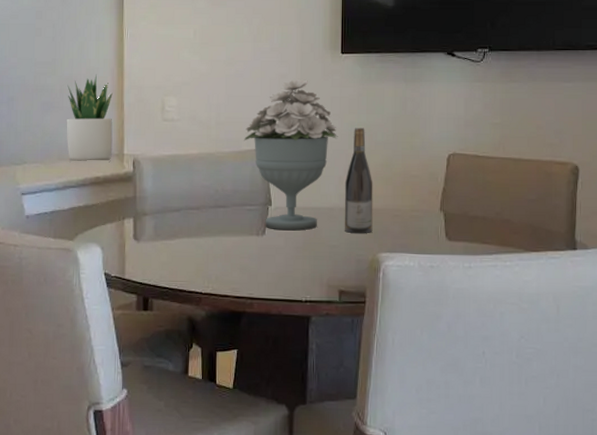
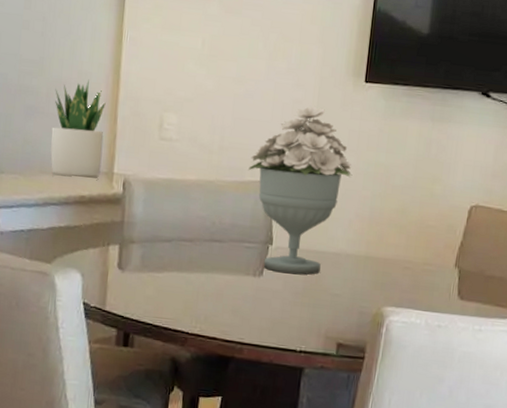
wine bottle: present [344,127,373,233] -> none [349,167,386,284]

